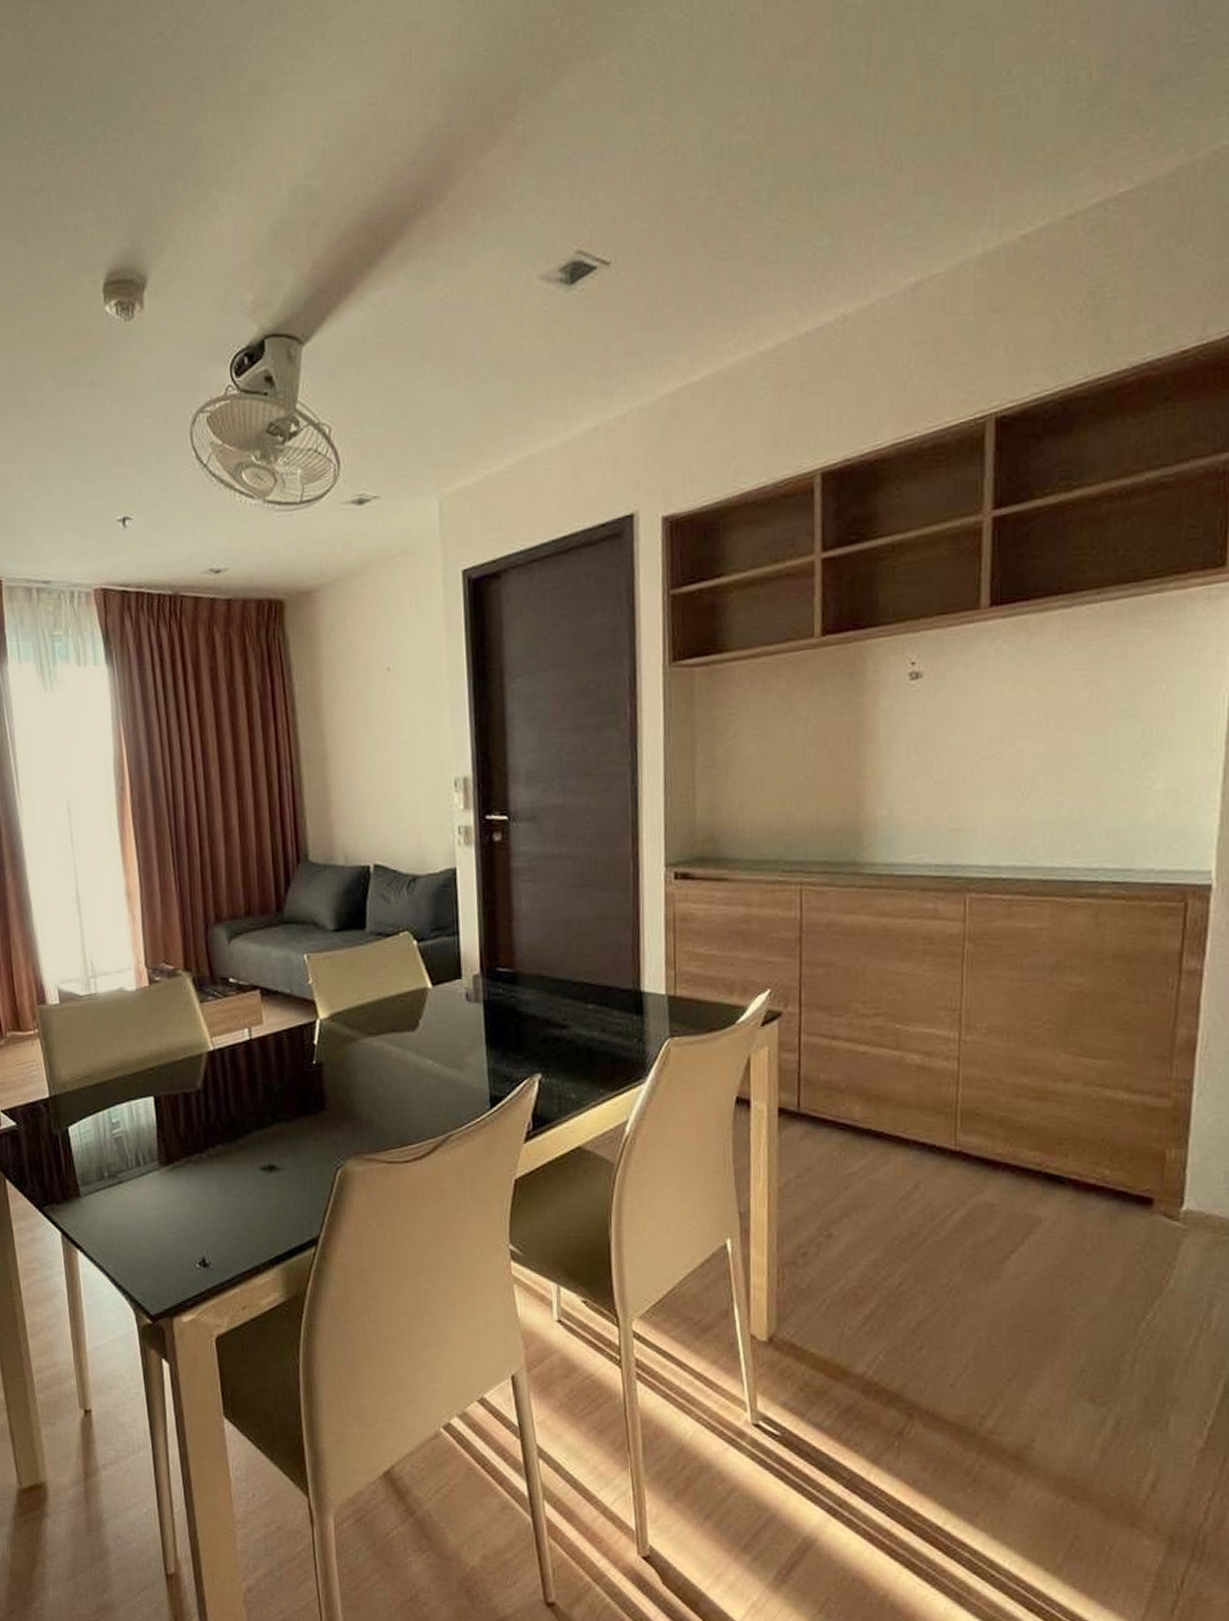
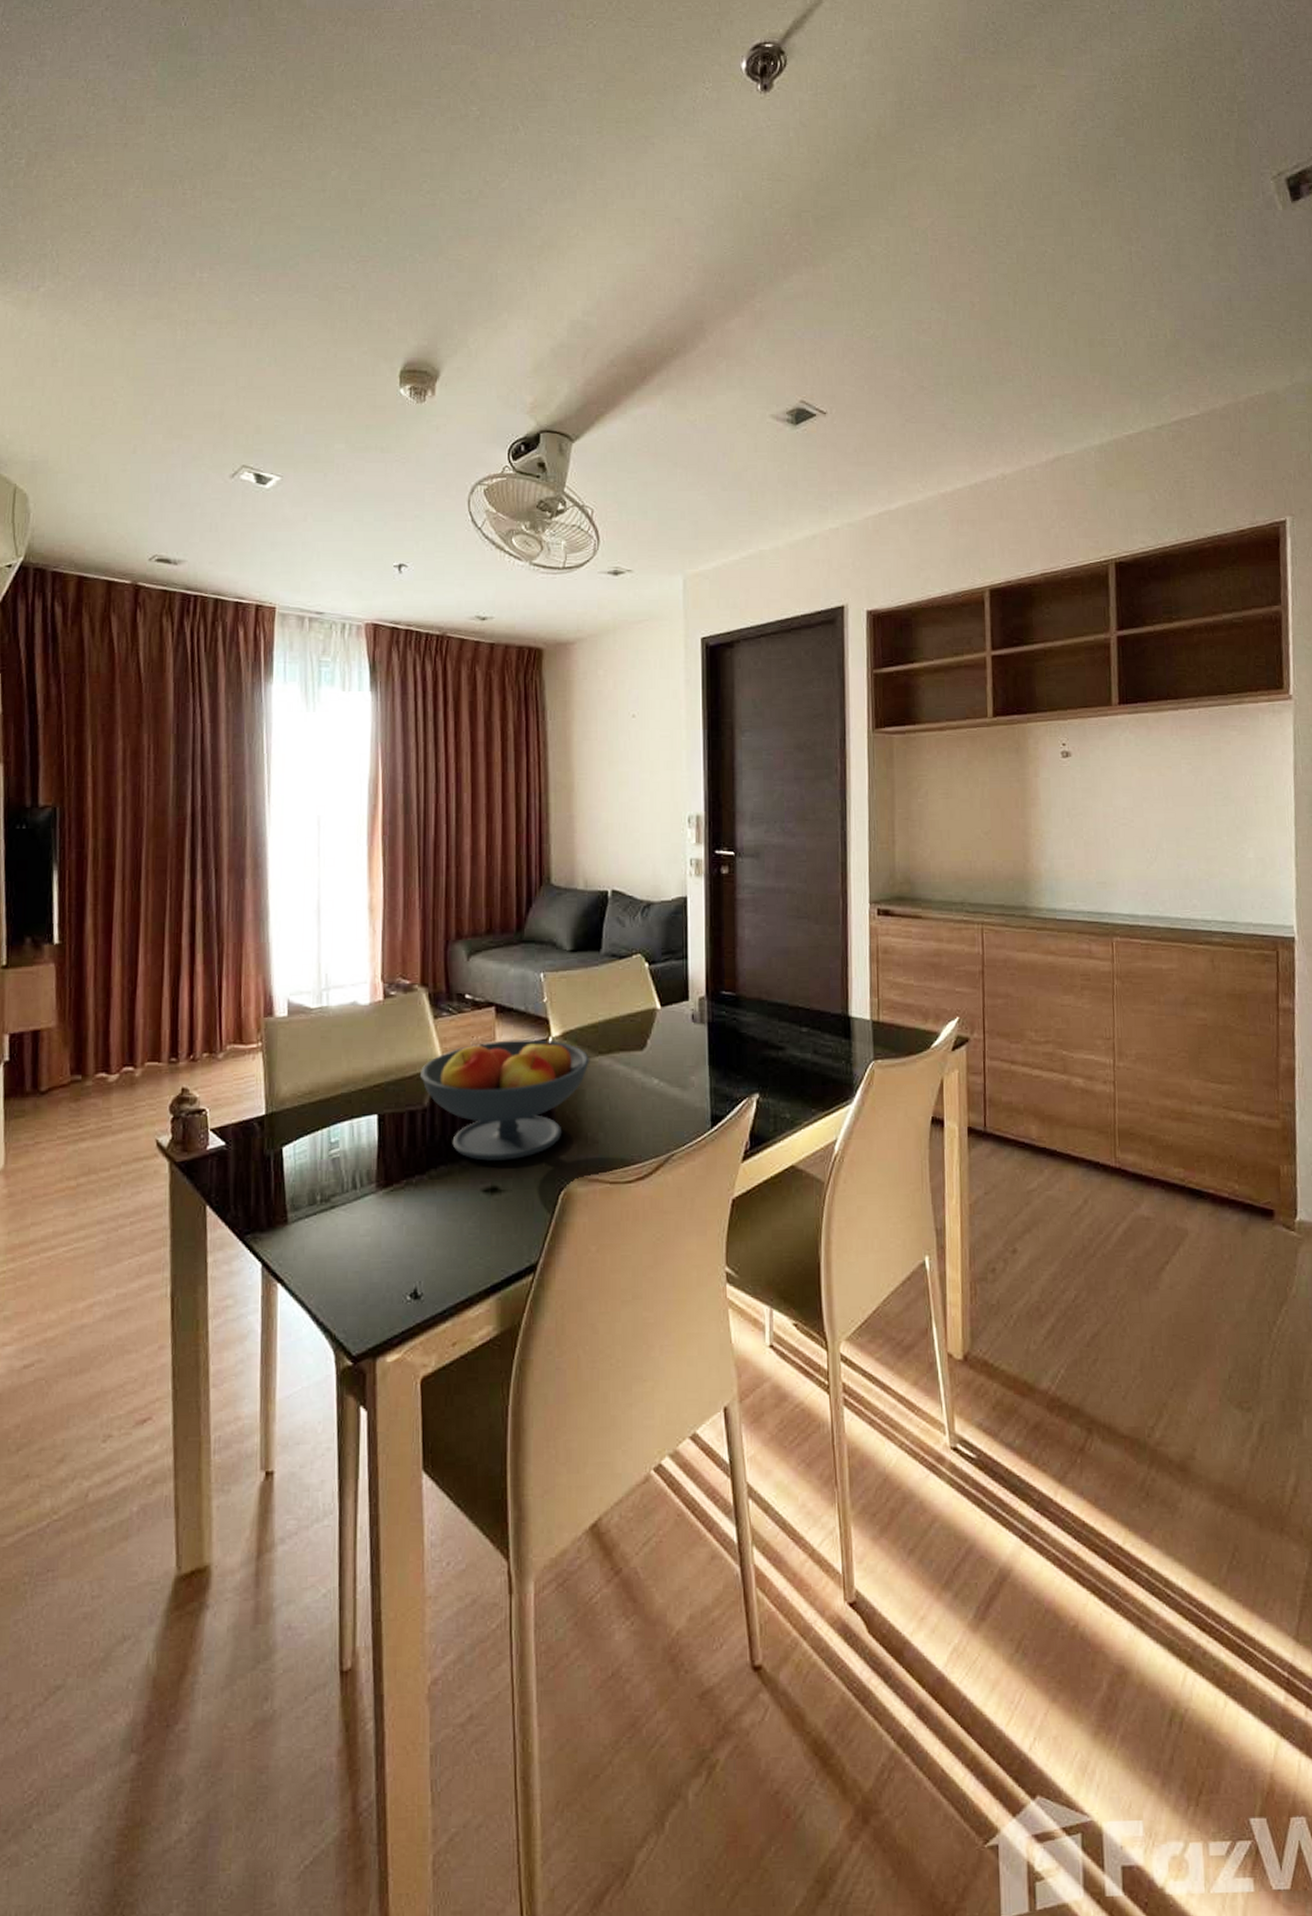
fruit bowl: none [190,1019,361,1142] -> present [419,1037,590,1162]

